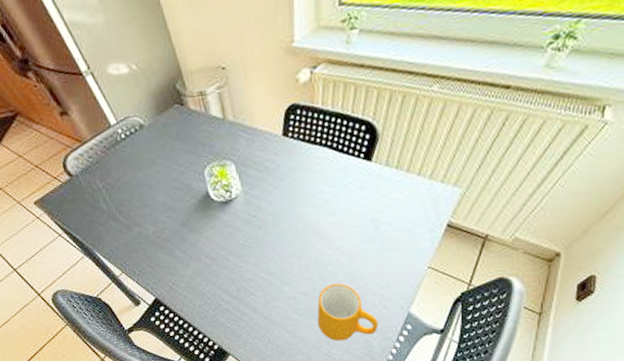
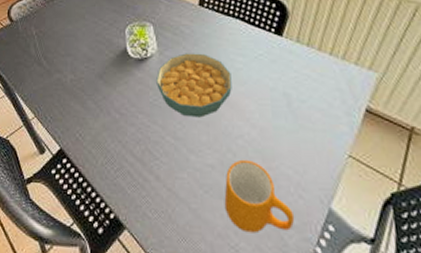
cereal bowl: none [244,188,321,253] -> present [156,53,232,118]

